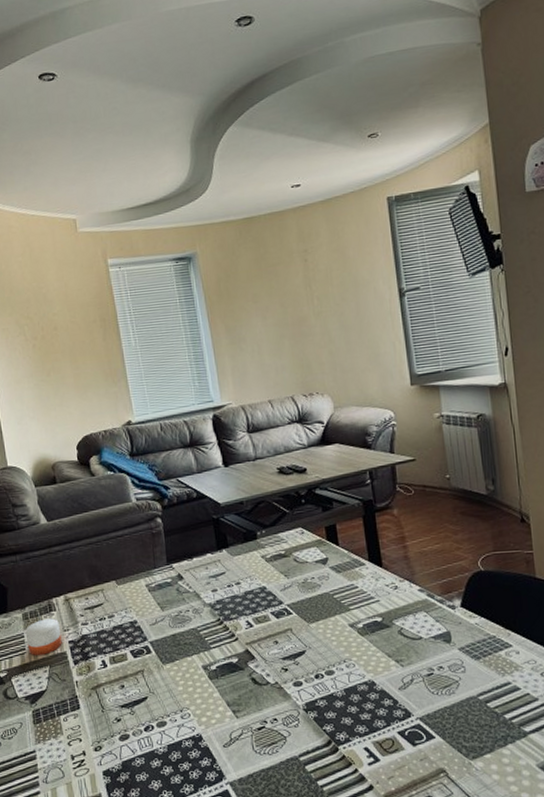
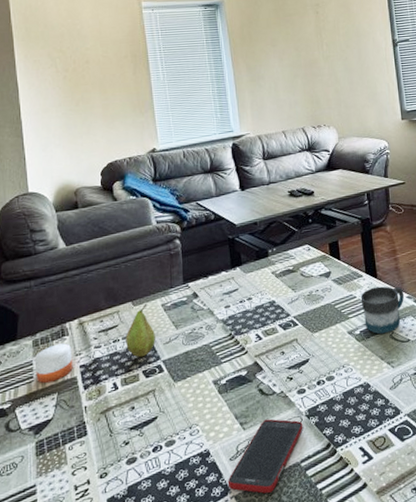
fruit: none [111,584,142,637] -> present [126,304,155,358]
cell phone: none [221,709,301,783] -> present [227,418,303,494]
mug: none [363,576,416,630] -> present [360,286,405,334]

